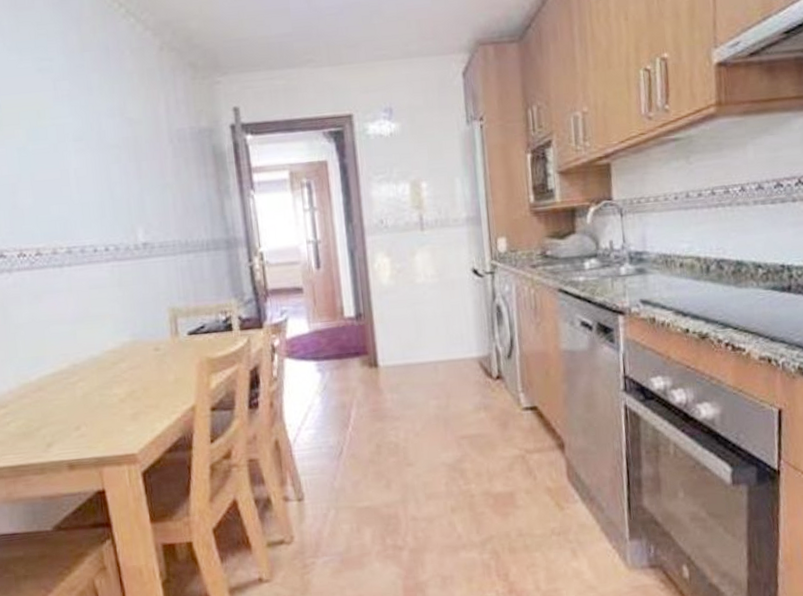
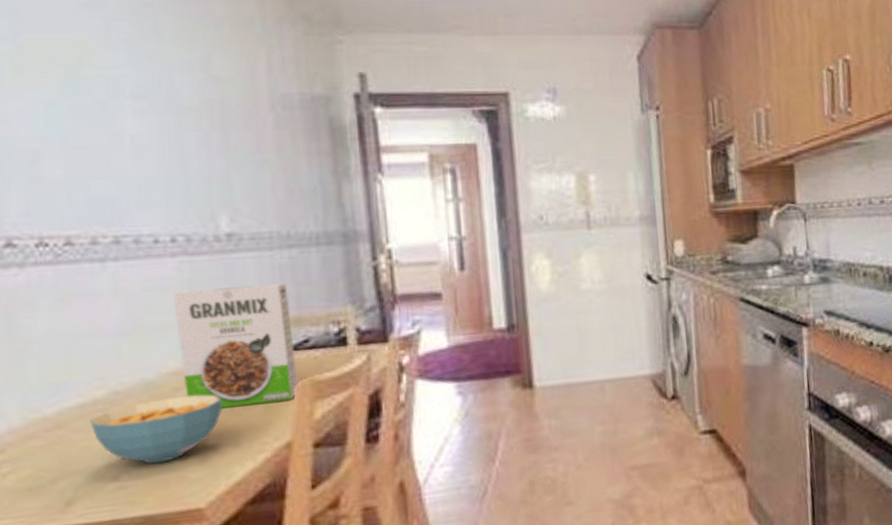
cereal bowl: none [59,368,146,419] -> present [90,394,223,464]
cereal box: none [108,282,199,379] -> present [172,284,299,409]

